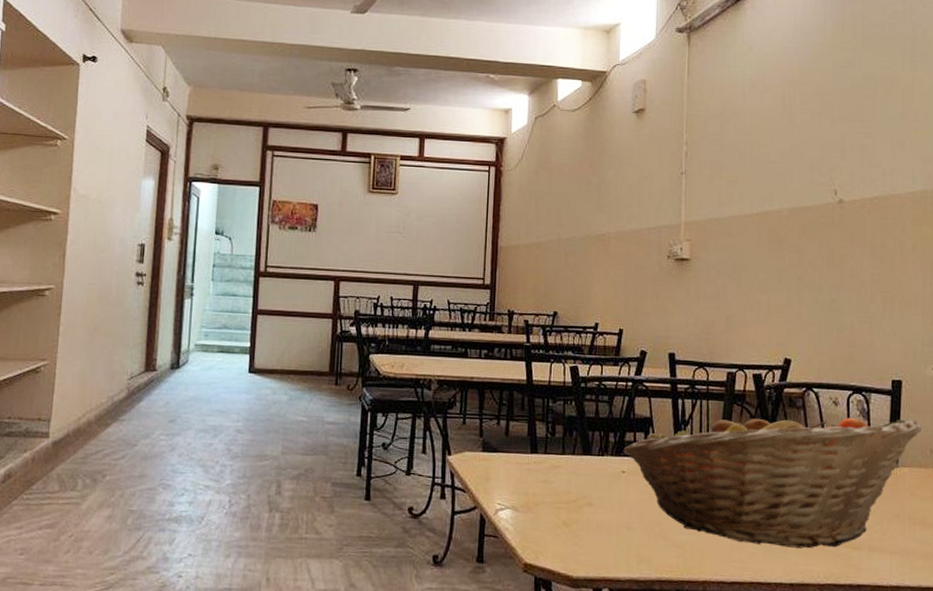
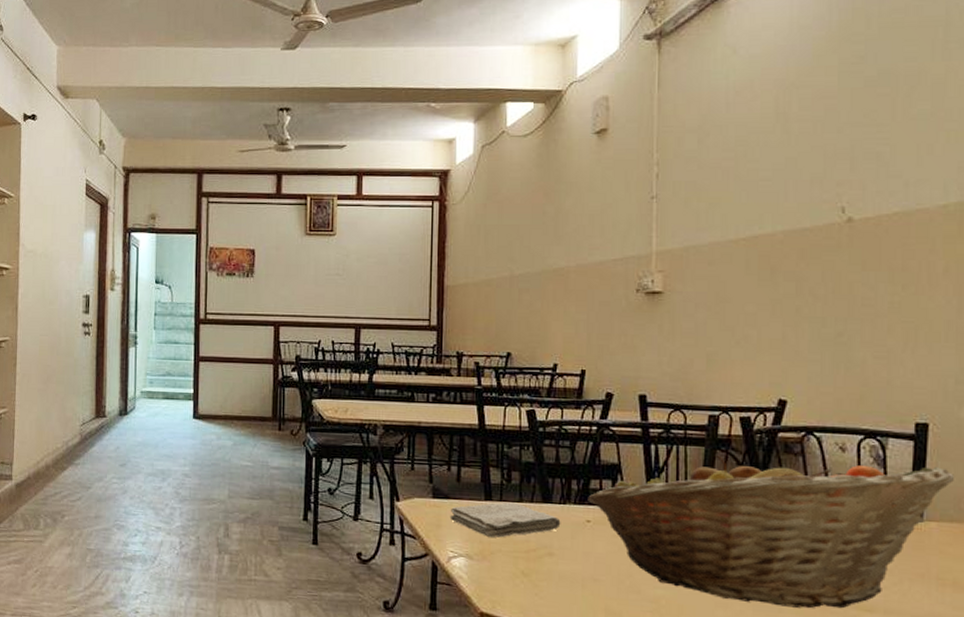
washcloth: none [498,454,599,489] -> present [450,502,561,538]

